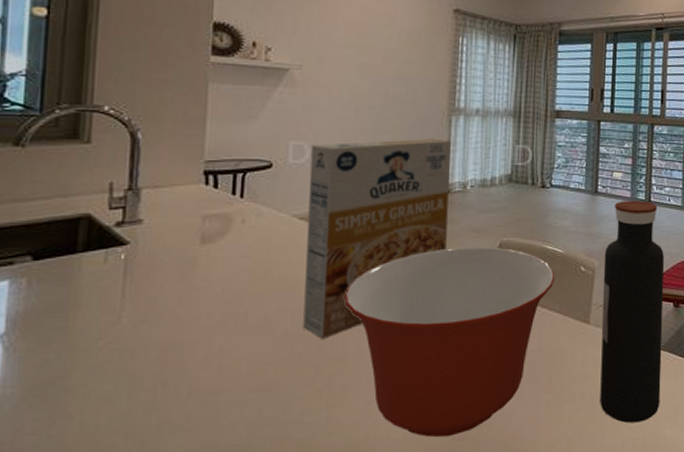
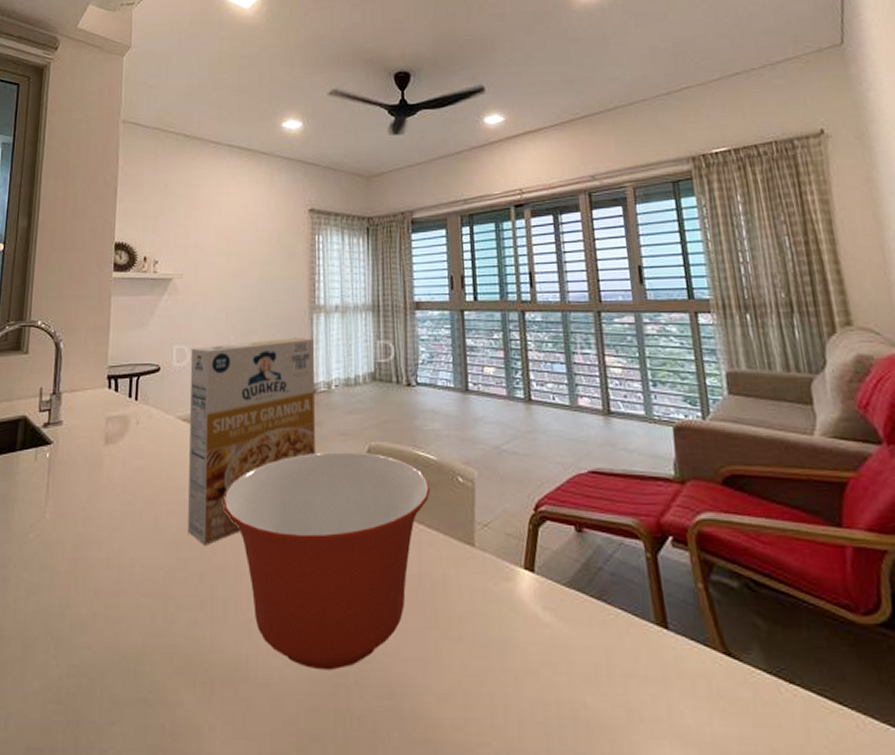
water bottle: present [600,201,665,424] -> none [483,399,574,682]

